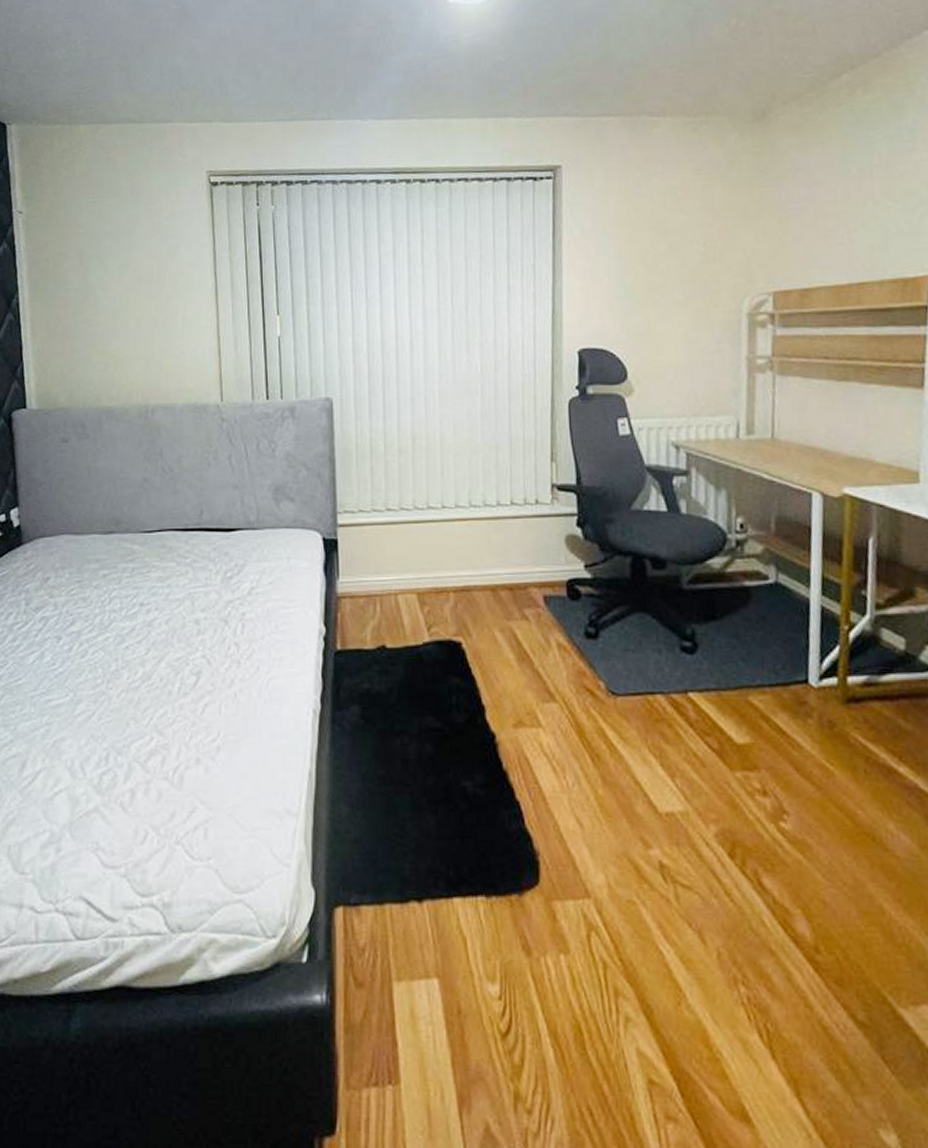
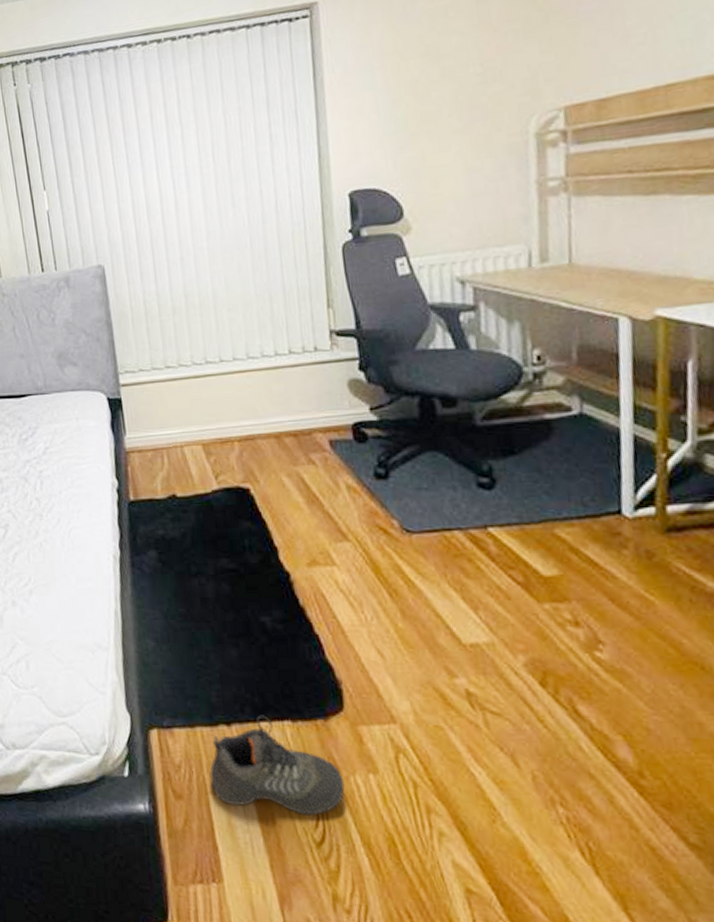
shoe: none [395,890,535,1003] -> present [209,715,345,816]

